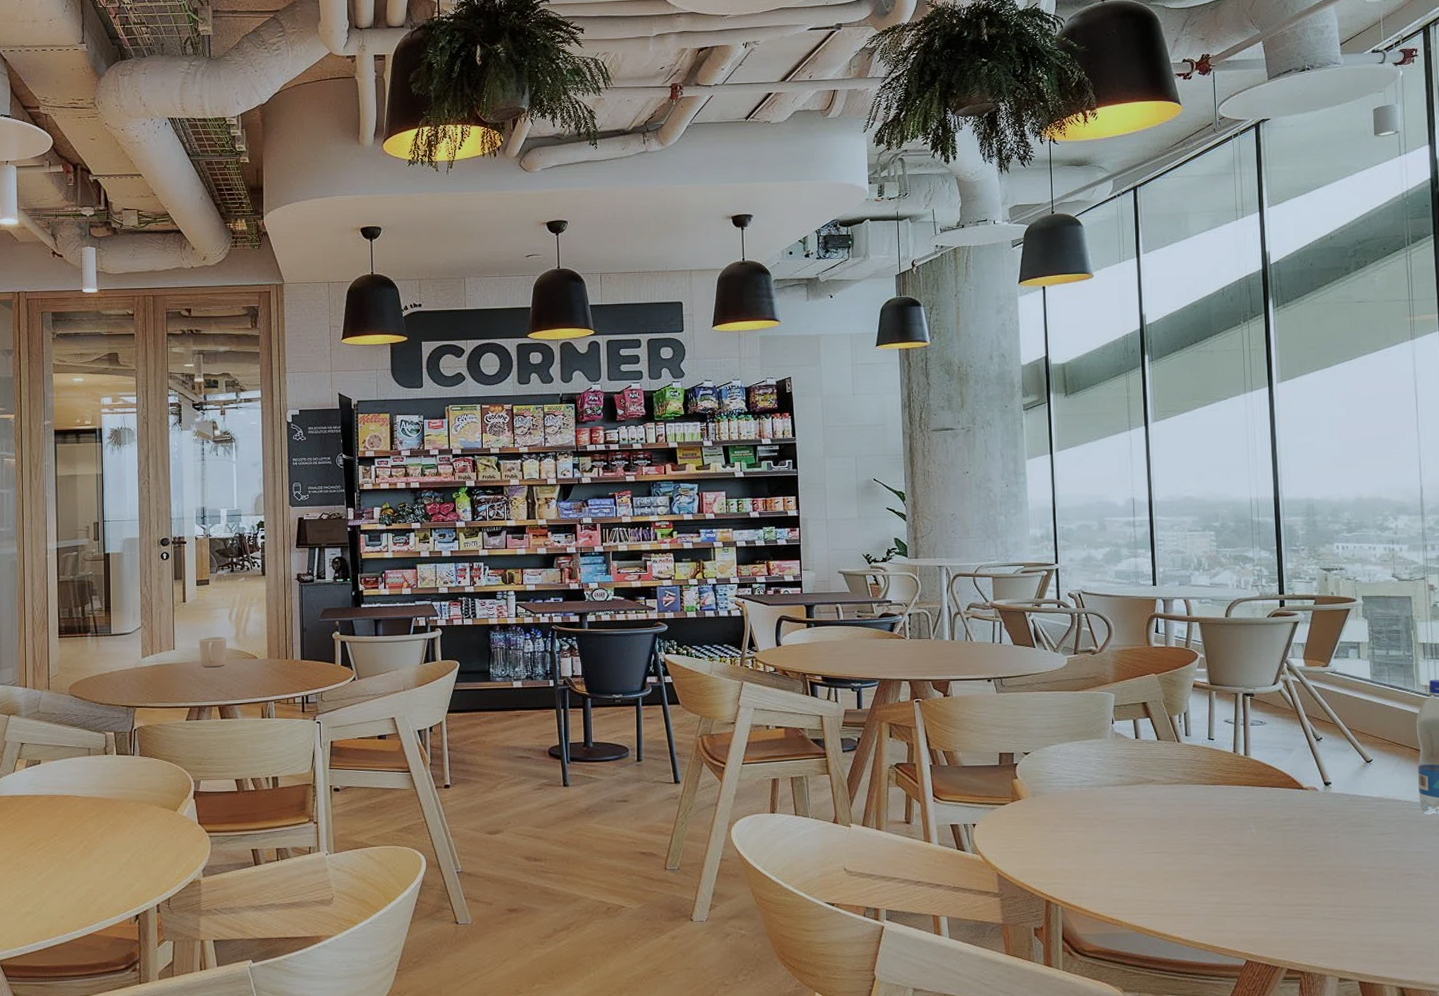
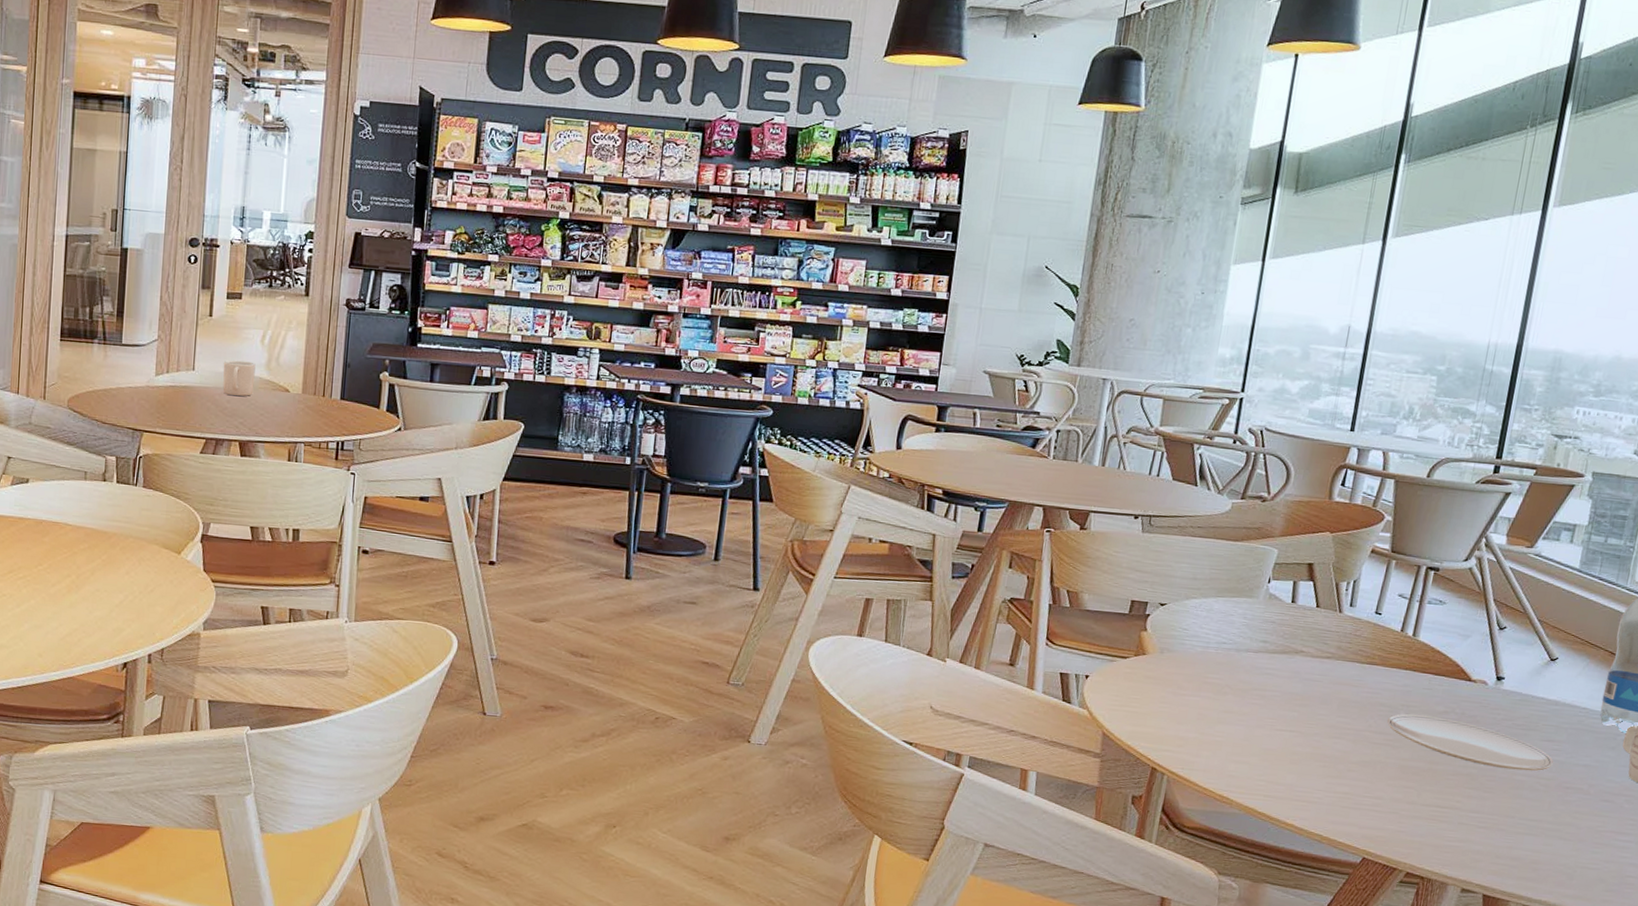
plate: none [1240,824,1391,864] -> present [1387,714,1554,771]

